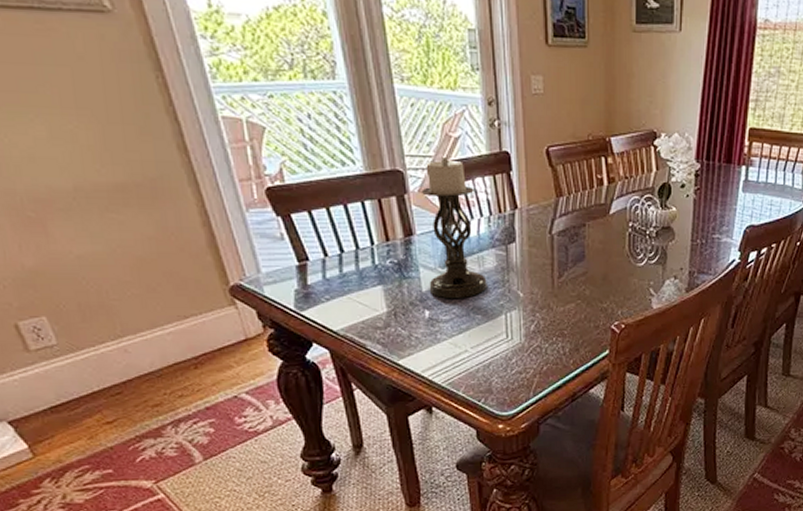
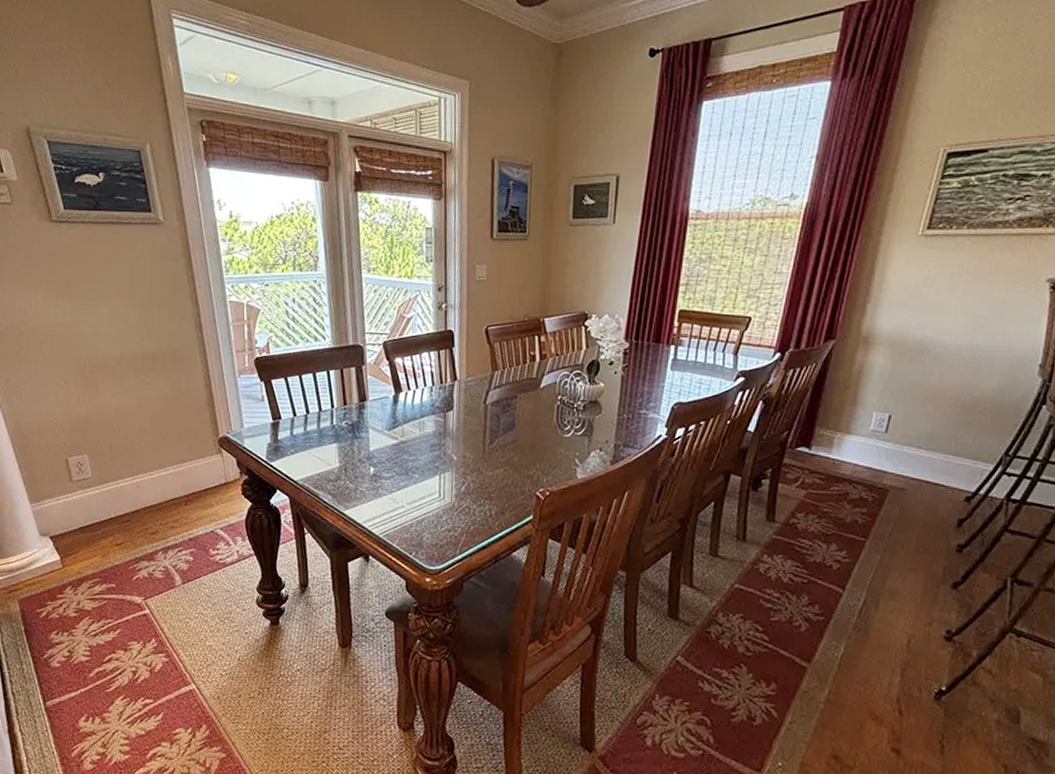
candle holder: present [422,158,487,298] -> none [375,335,426,458]

